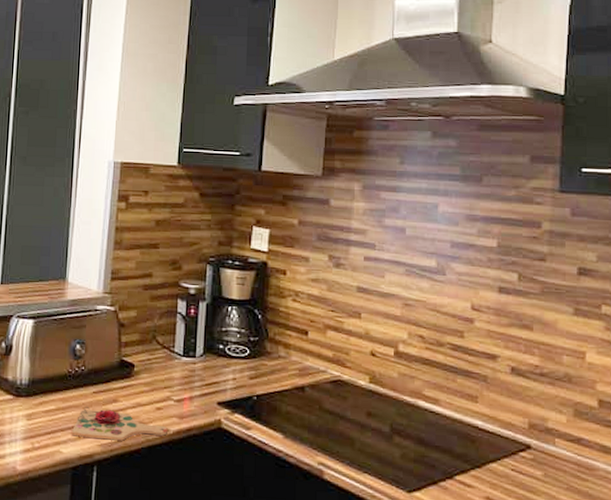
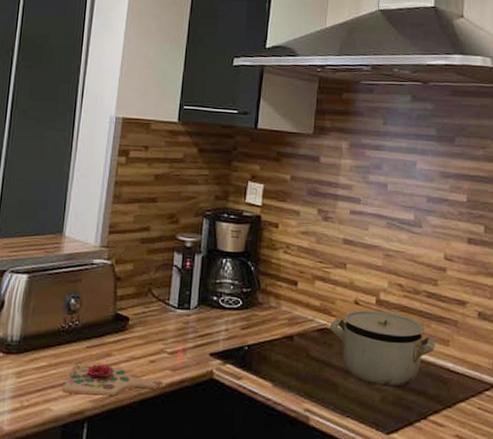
saucepan: none [344,362,463,444] -> present [330,310,436,388]

